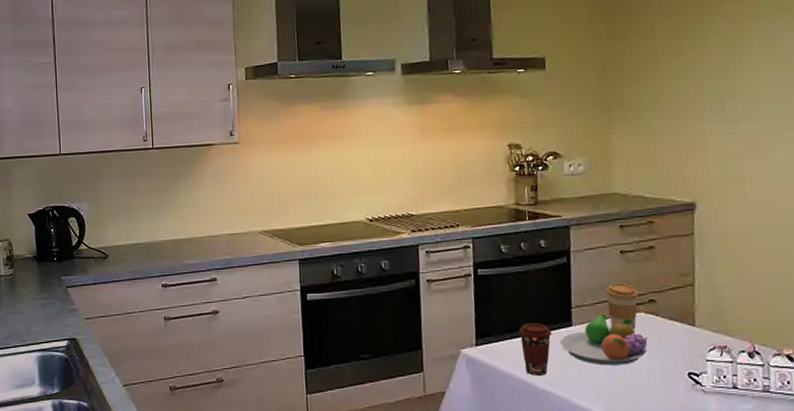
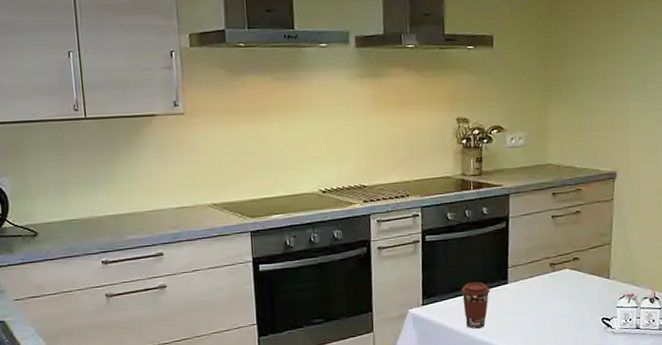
fruit bowl: present [559,313,648,366] -> none [496,271,571,317]
coffee cup: present [605,282,639,330] -> none [537,243,566,285]

